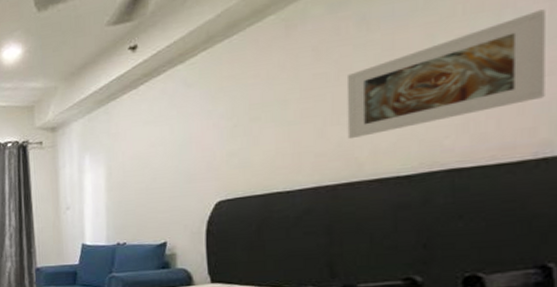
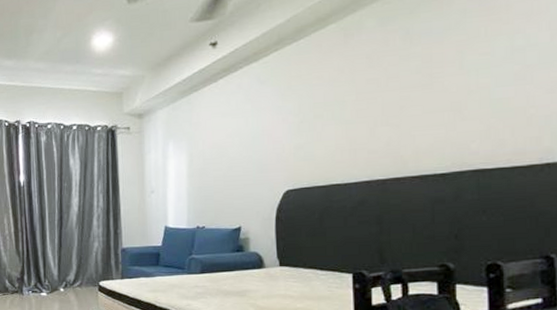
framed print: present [346,9,545,140] -> none [394,37,547,139]

